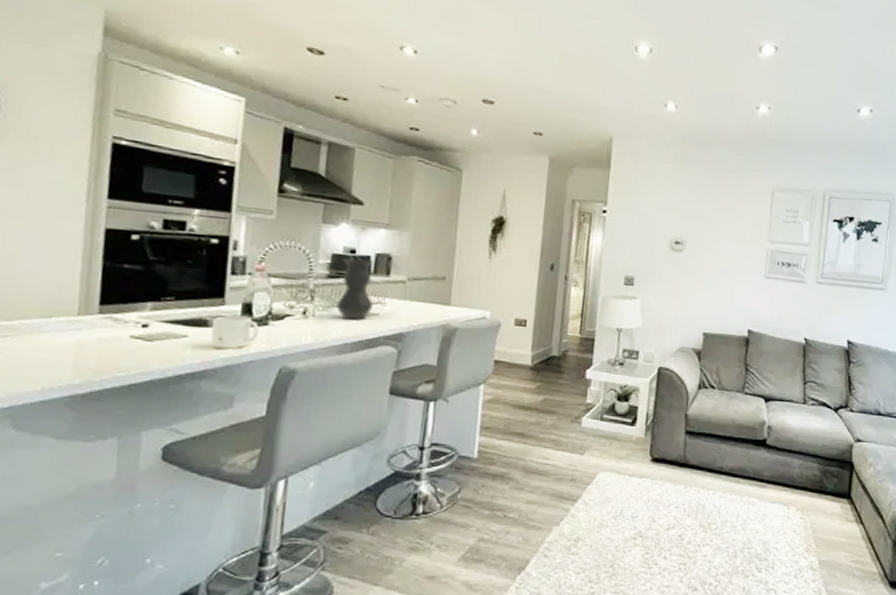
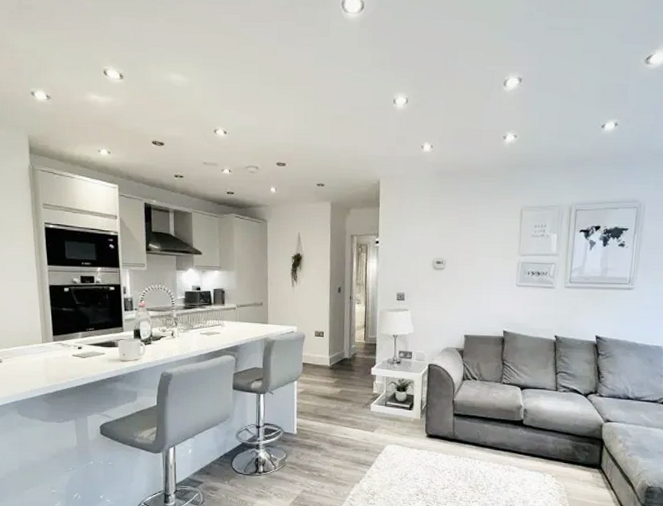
vase: present [336,258,373,321] -> none [192,294,216,338]

